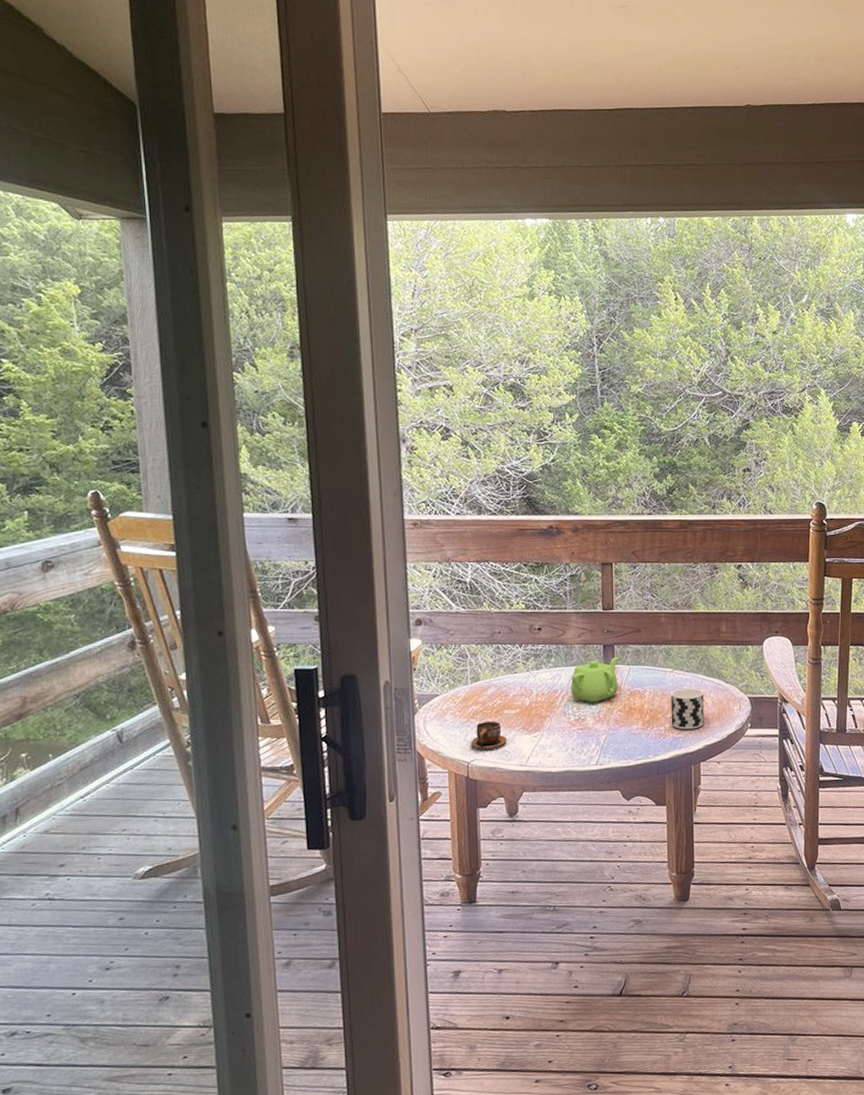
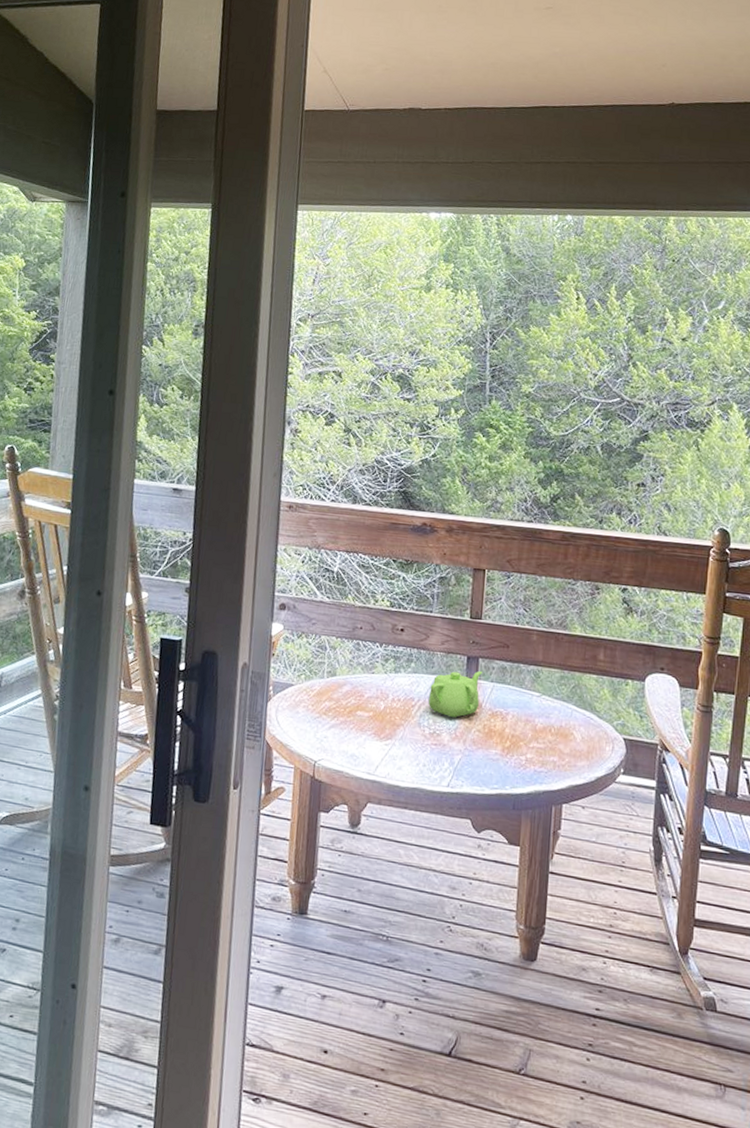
cup: present [470,721,508,749] -> none [319,719,358,752]
cup: present [671,688,704,730] -> none [533,716,573,765]

